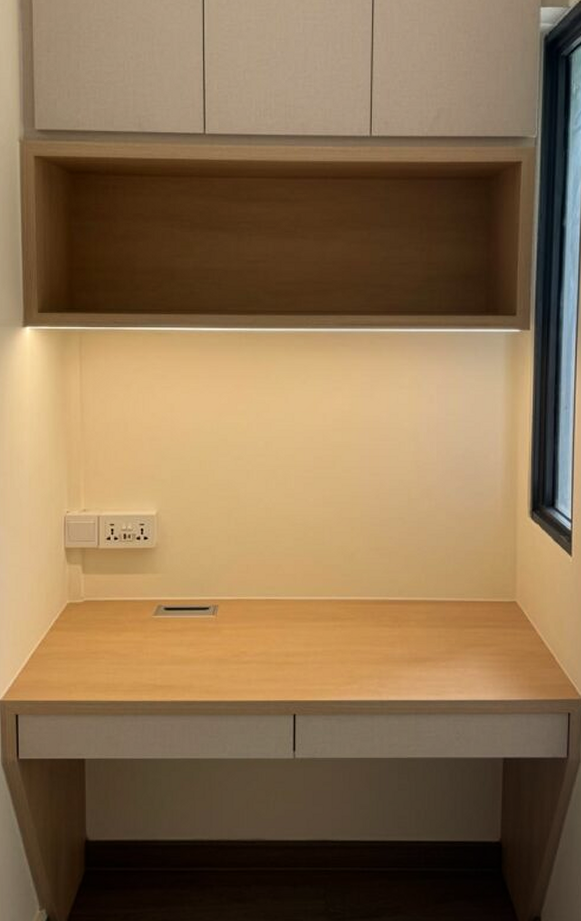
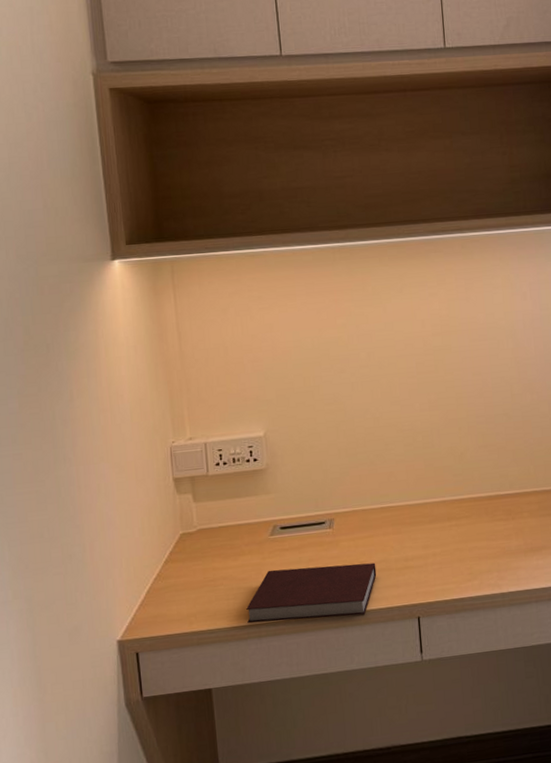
notebook: none [125,649,256,705] -> present [246,562,377,624]

